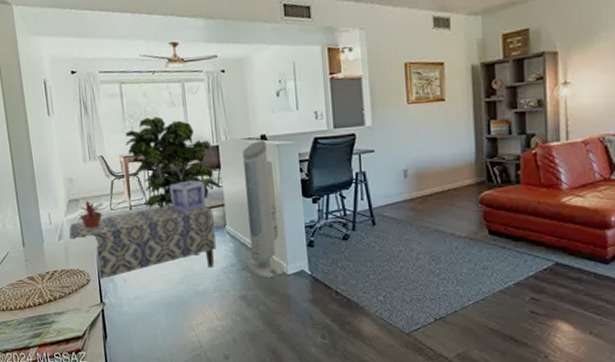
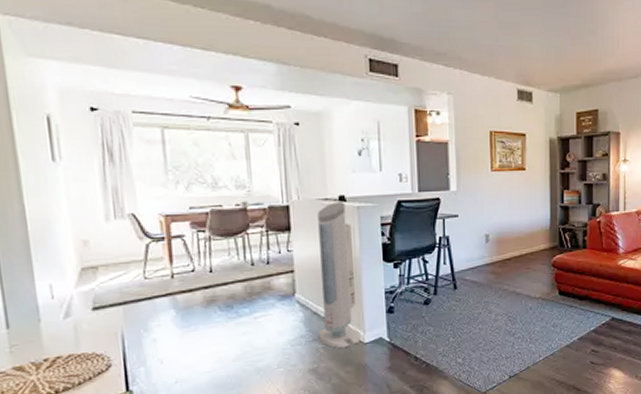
bench: present [69,204,216,280] -> none [81,271,283,365]
potted plant: present [77,200,107,228] -> none [94,268,139,302]
indoor plant: present [126,116,220,208] -> none [168,170,289,276]
wooden crate: present [169,181,206,212] -> none [225,244,271,279]

